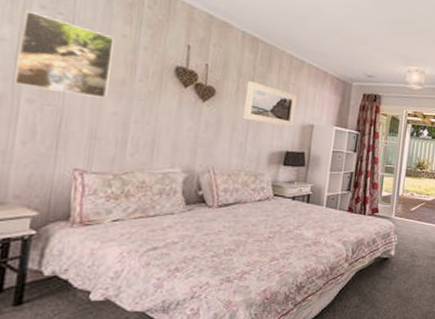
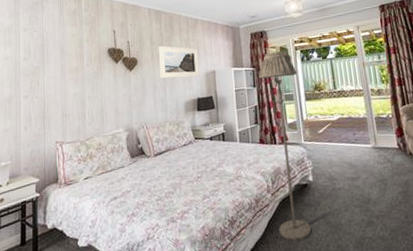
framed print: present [12,9,114,98] -> none [15,34,69,88]
floor lamp: none [348,119,404,311] -> present [259,51,312,242]

